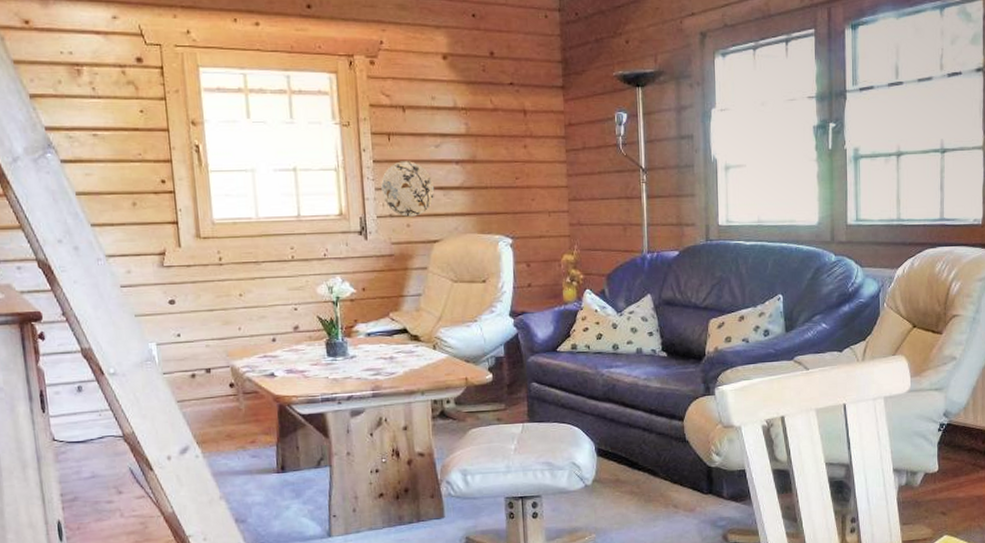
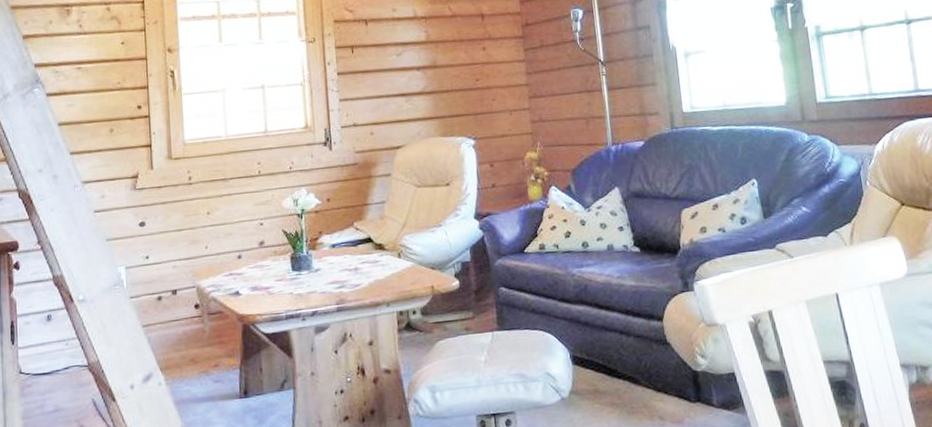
decorative plate: present [381,161,435,217] -> none [345,70,397,125]

